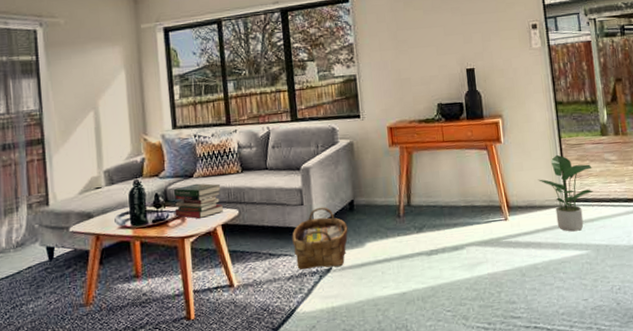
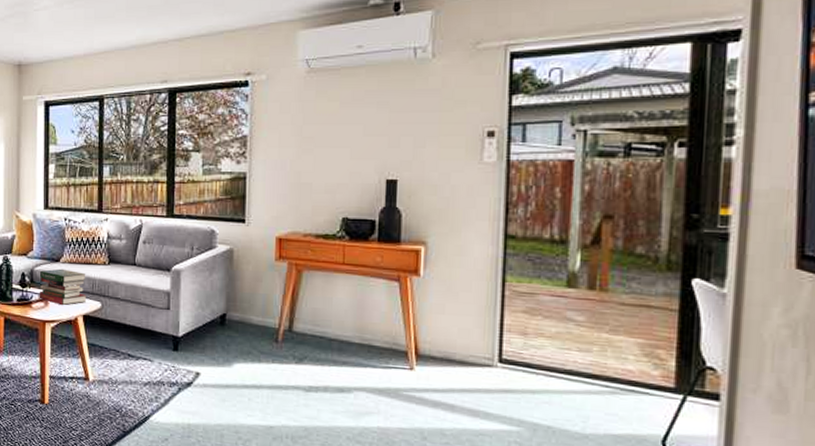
woven basket: present [292,207,348,270] -> none [153,315,216,382]
potted plant: present [537,154,594,232] -> none [462,301,545,401]

